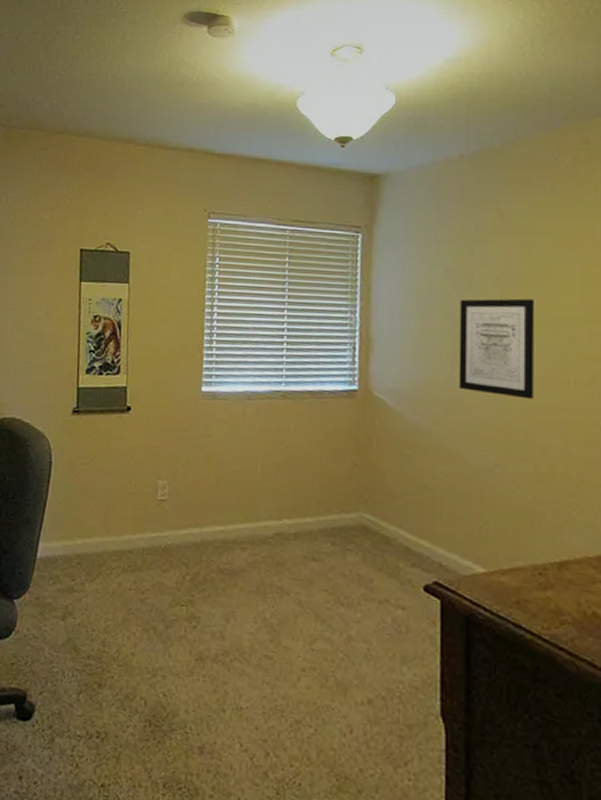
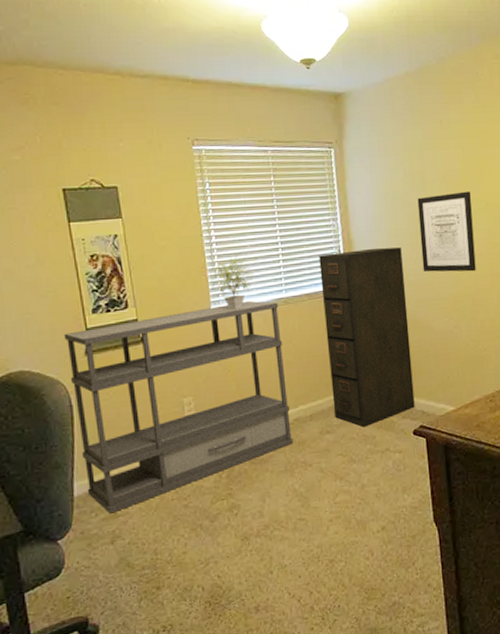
bookshelf: none [49,387,276,587] -> present [63,300,294,514]
potted plant: none [205,334,254,395] -> present [210,253,255,310]
filing cabinet: none [324,349,433,565] -> present [319,247,415,428]

